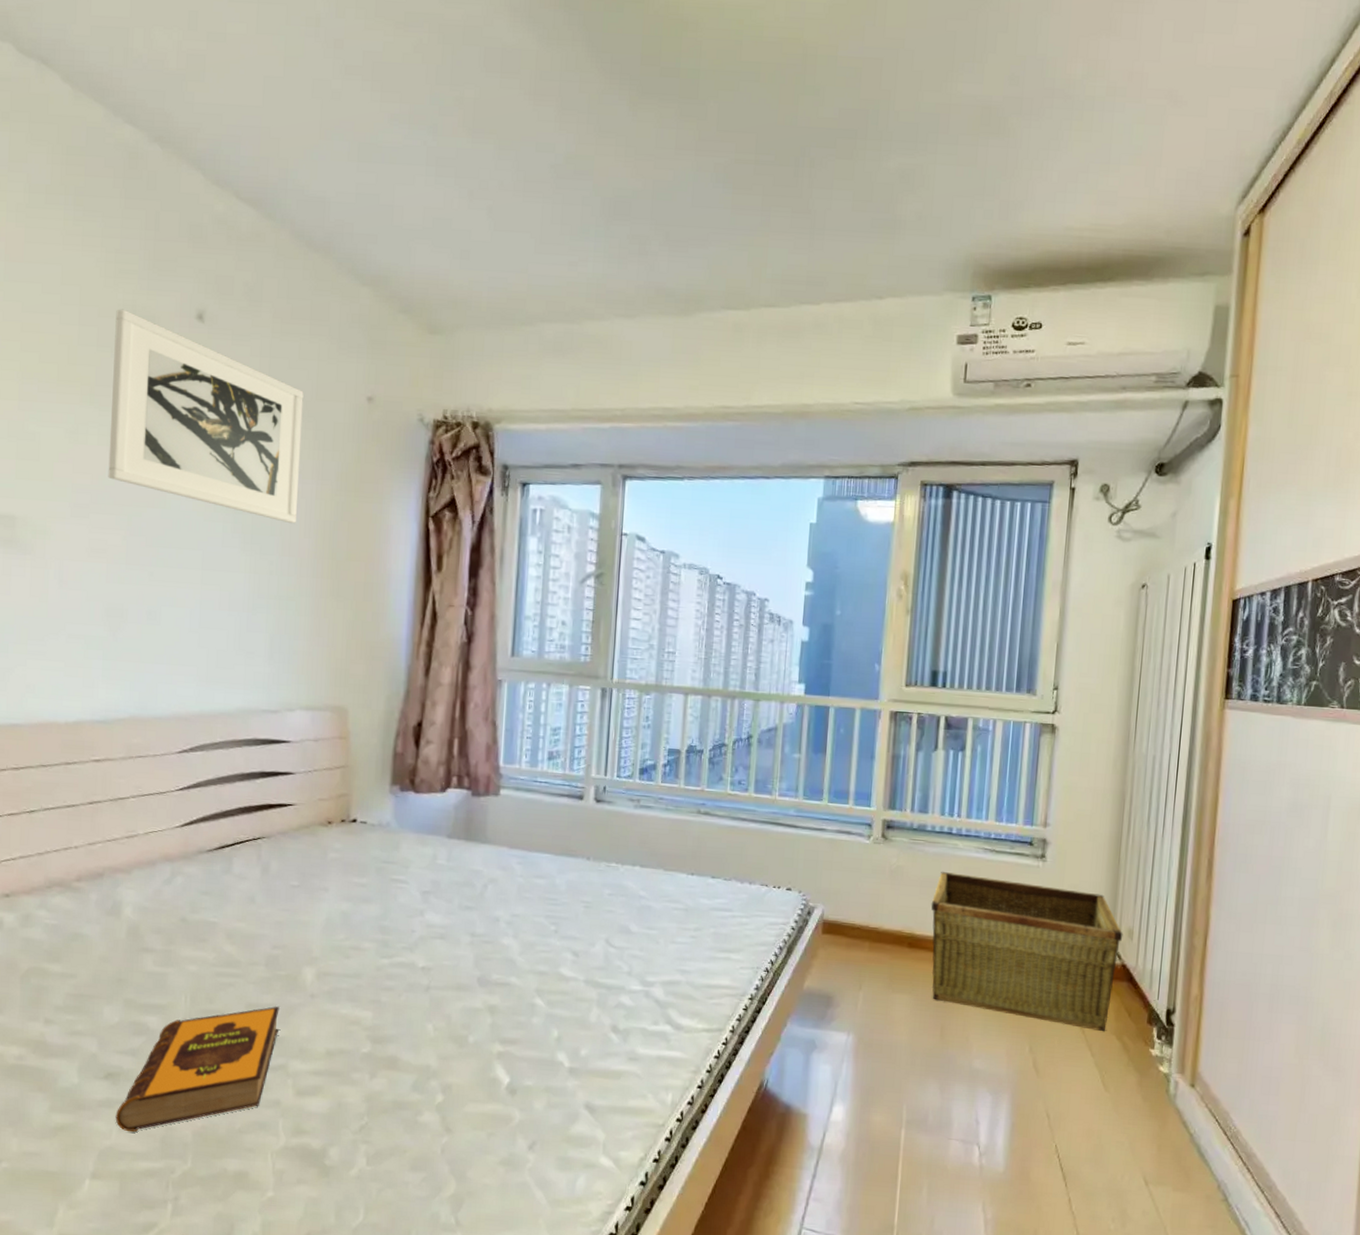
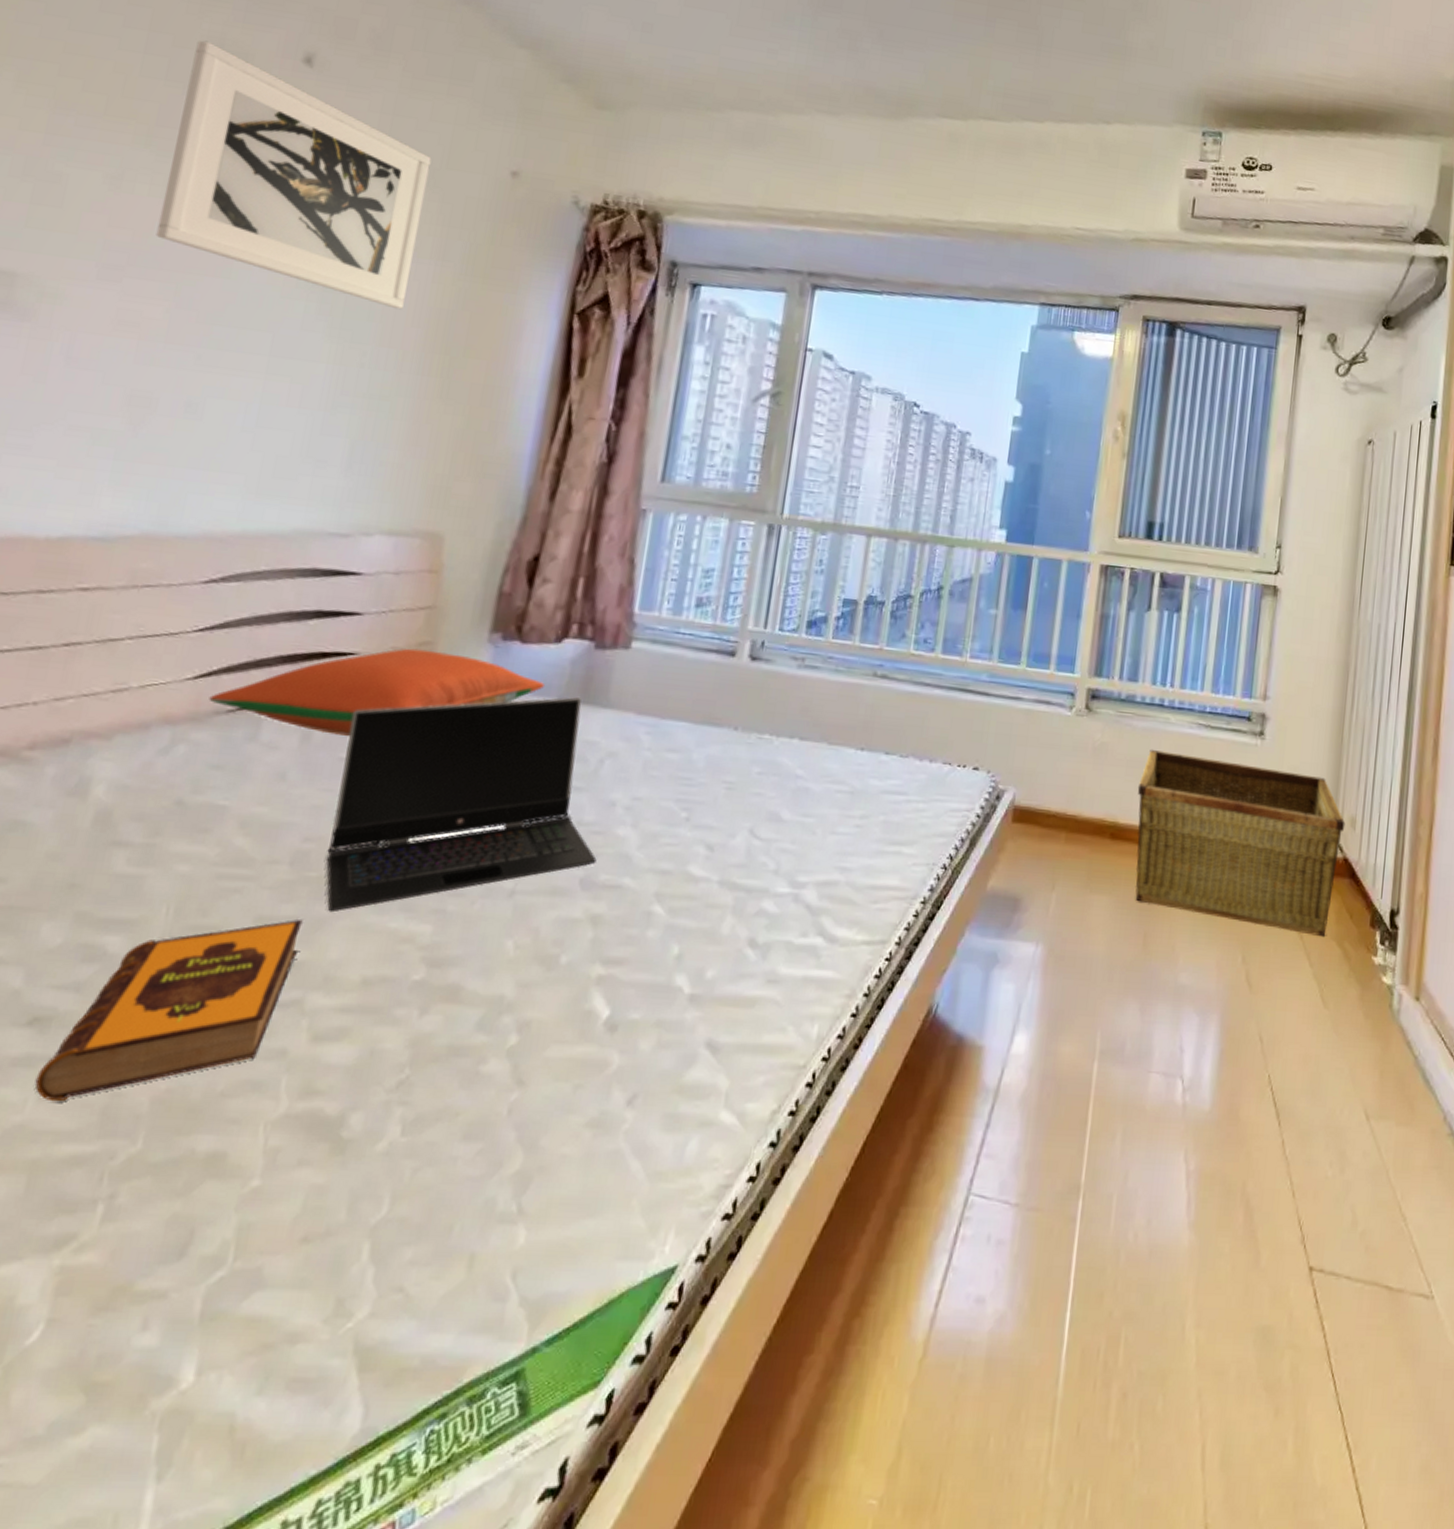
pillow: none [193,799,437,868] -> present [208,648,546,736]
laptop computer: none [291,835,489,1002] -> present [326,697,597,913]

